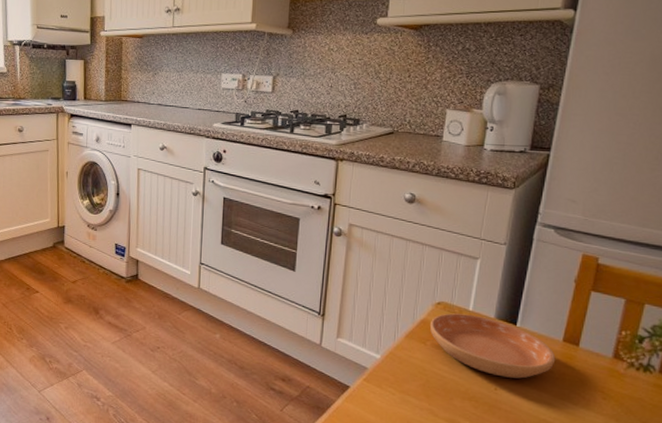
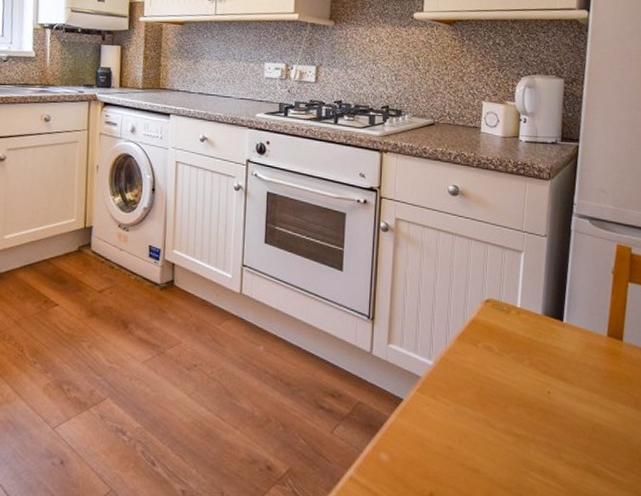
saucer: present [429,313,556,379] -> none [480,311,603,379]

